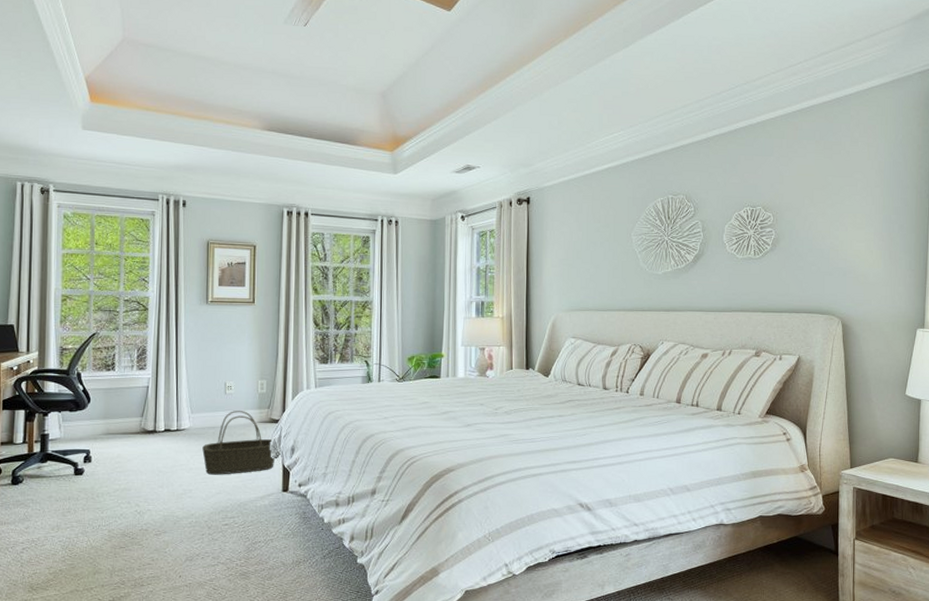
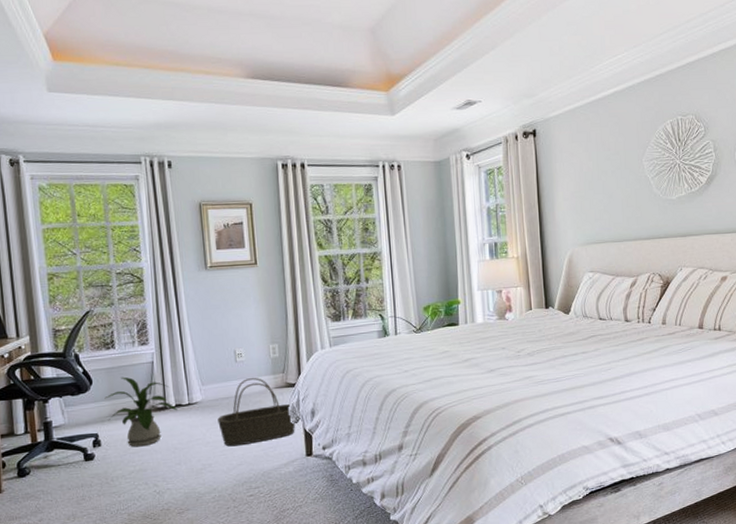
house plant: none [100,398,166,467] -> present [104,376,177,447]

